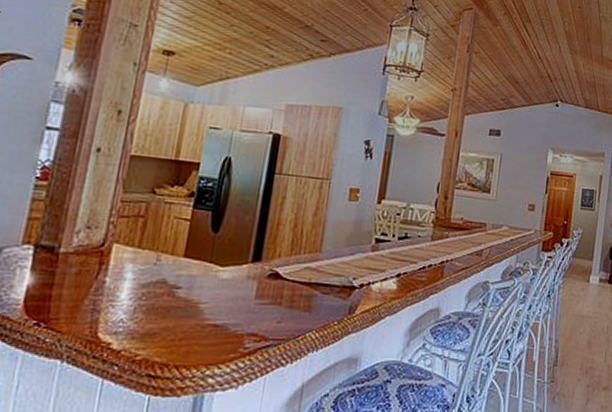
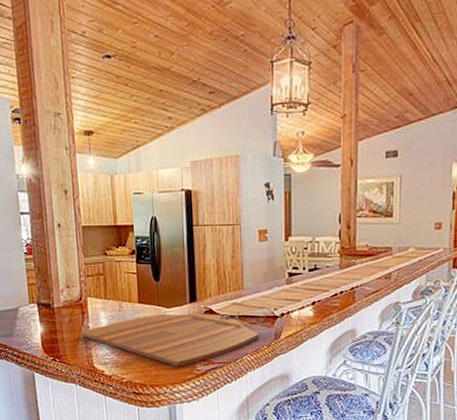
cutting board: none [89,273,332,343] -> present [80,314,260,367]

